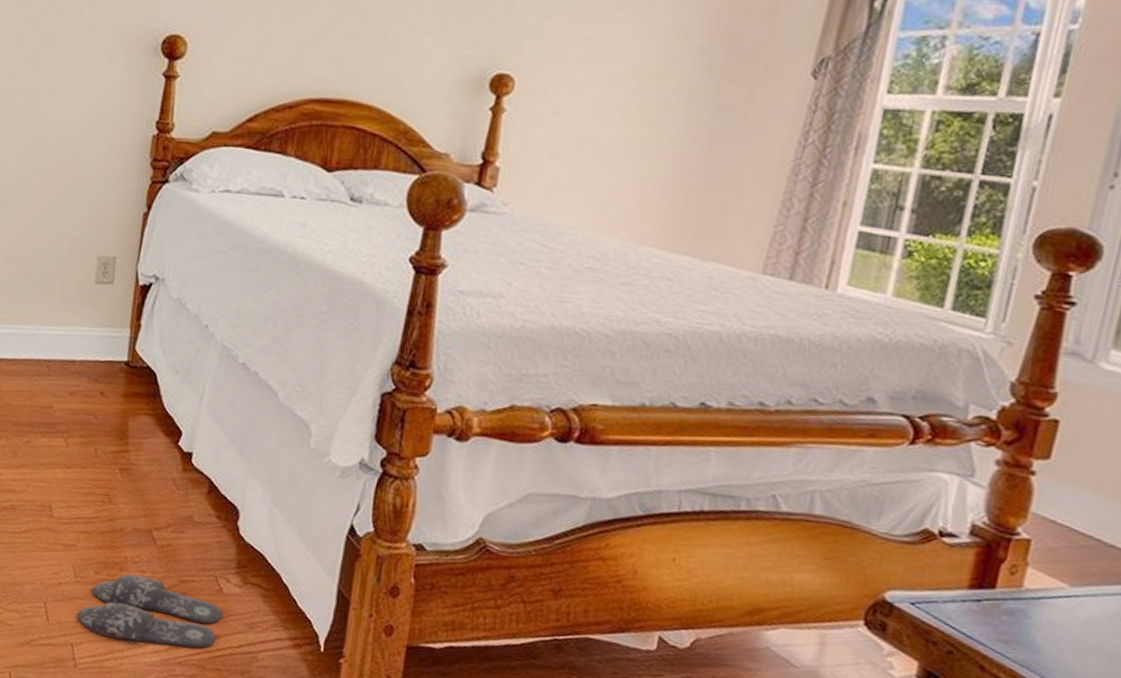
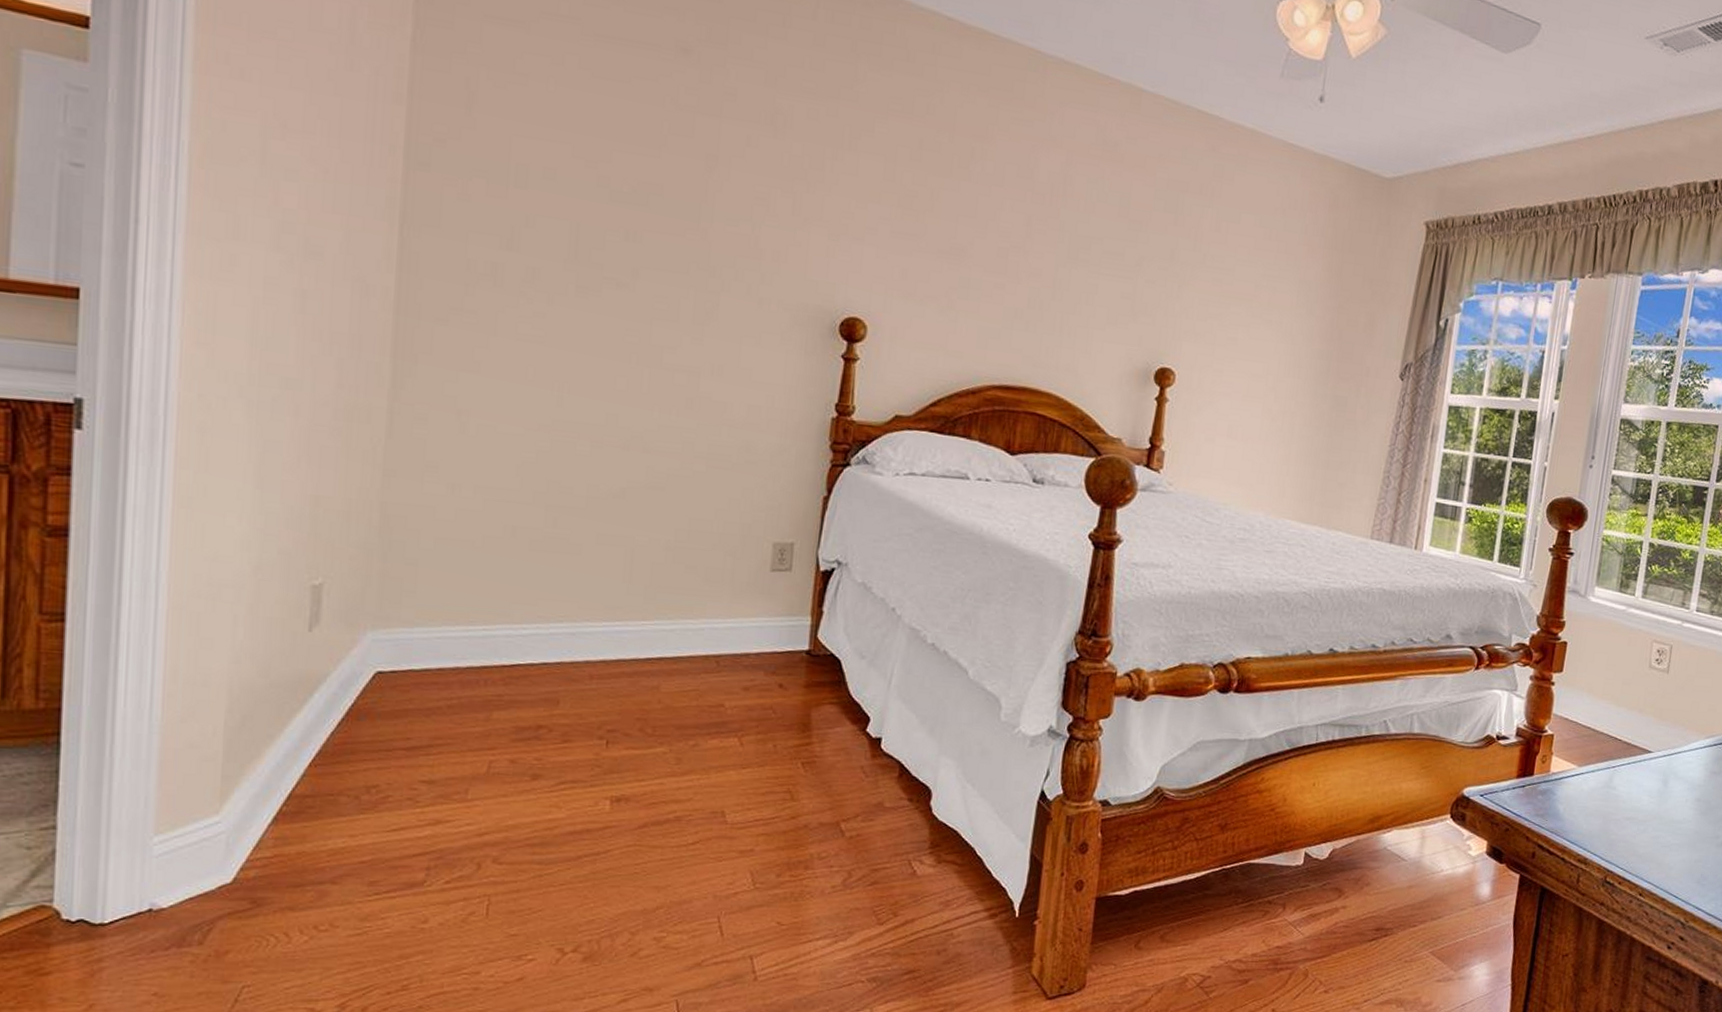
slippers: present [78,574,223,649] -> none [757,871,917,943]

